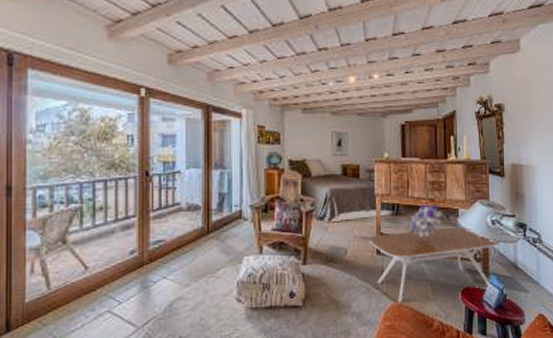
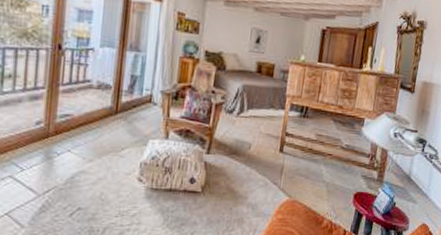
coffee table: present [369,226,500,303] -> none [274,133,398,199]
bouquet: present [409,204,449,236] -> none [315,110,353,141]

